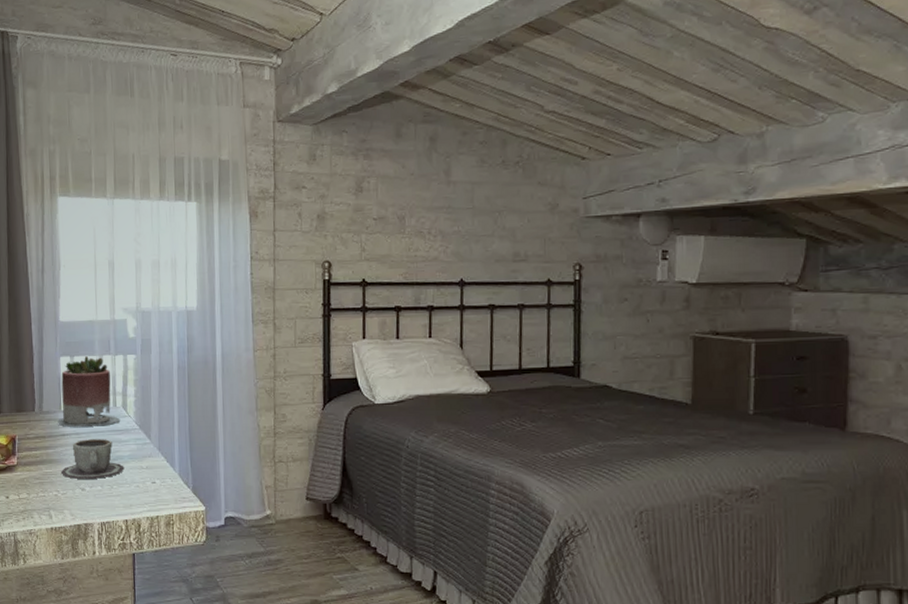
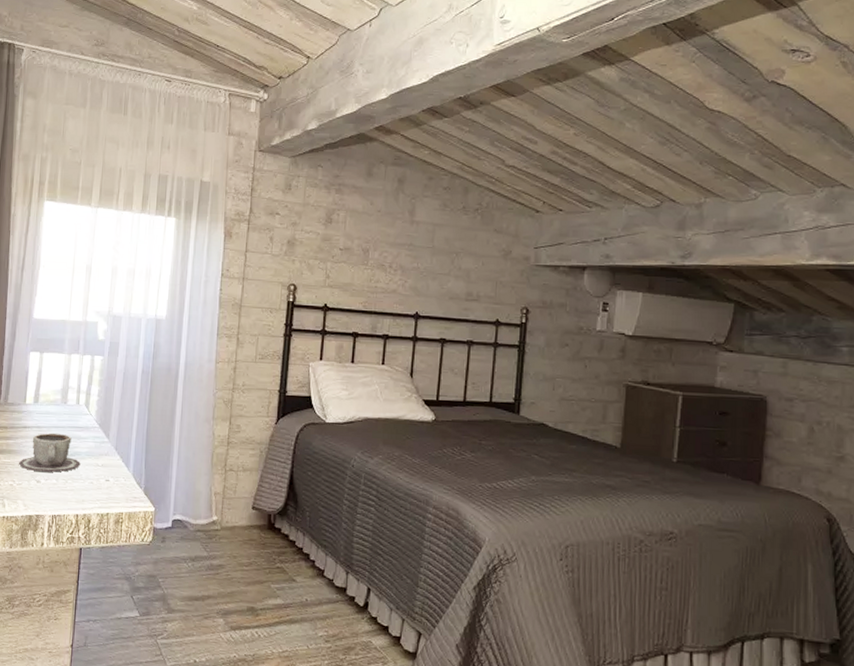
succulent planter: present [58,356,120,428] -> none [21,354,81,422]

